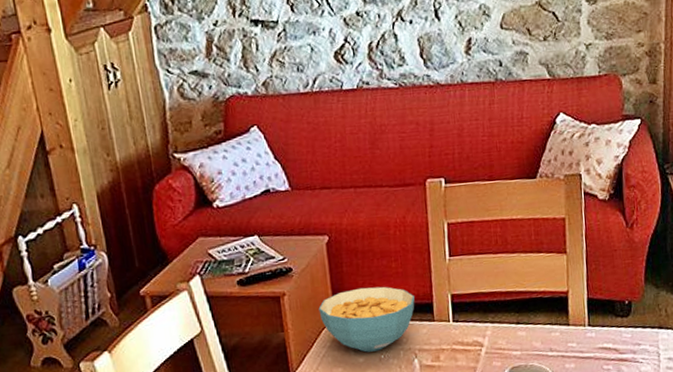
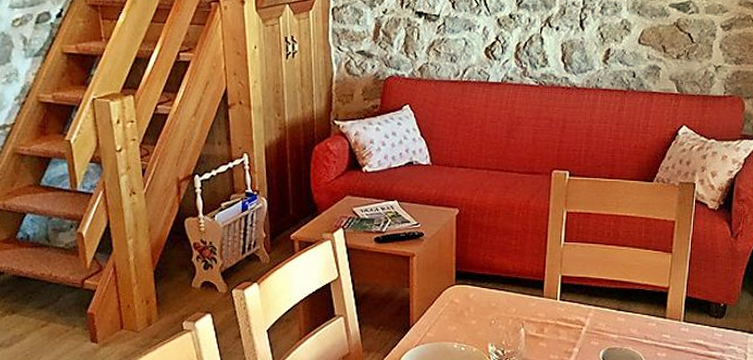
cereal bowl: present [318,286,415,353] -> none [442,258,528,316]

